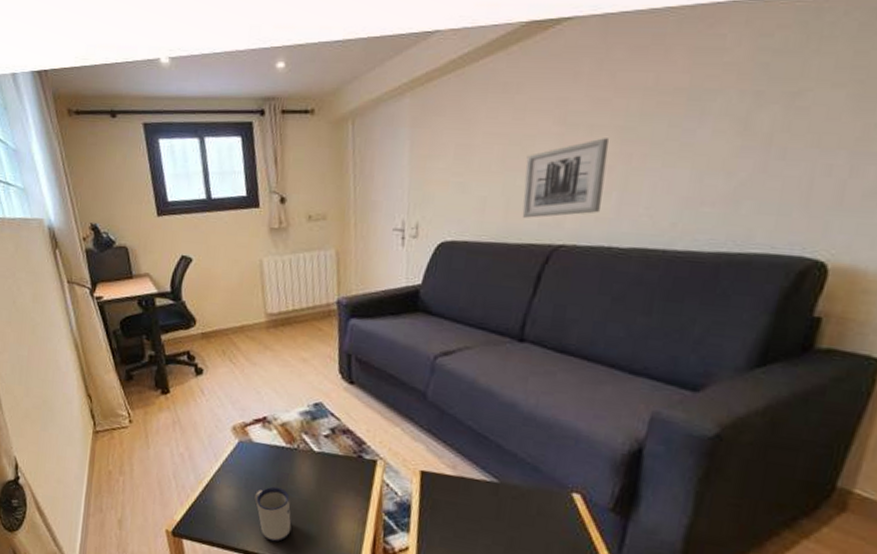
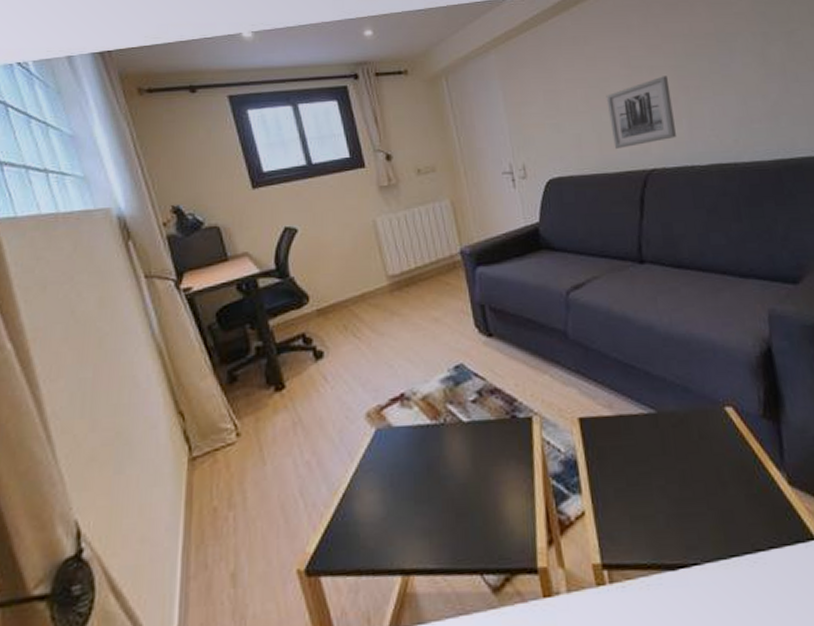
mug: present [253,486,292,542] -> none [402,476,452,548]

